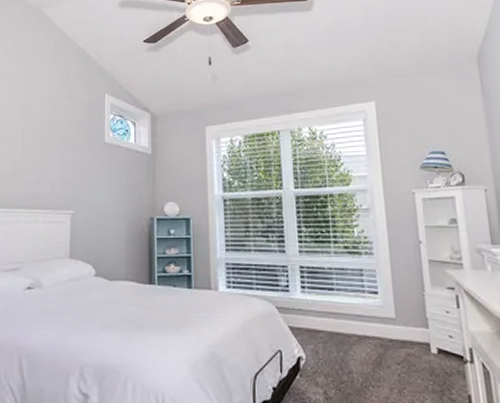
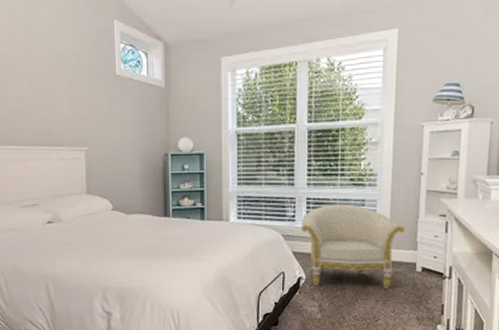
armchair: none [295,274,411,373] -> present [301,204,405,288]

